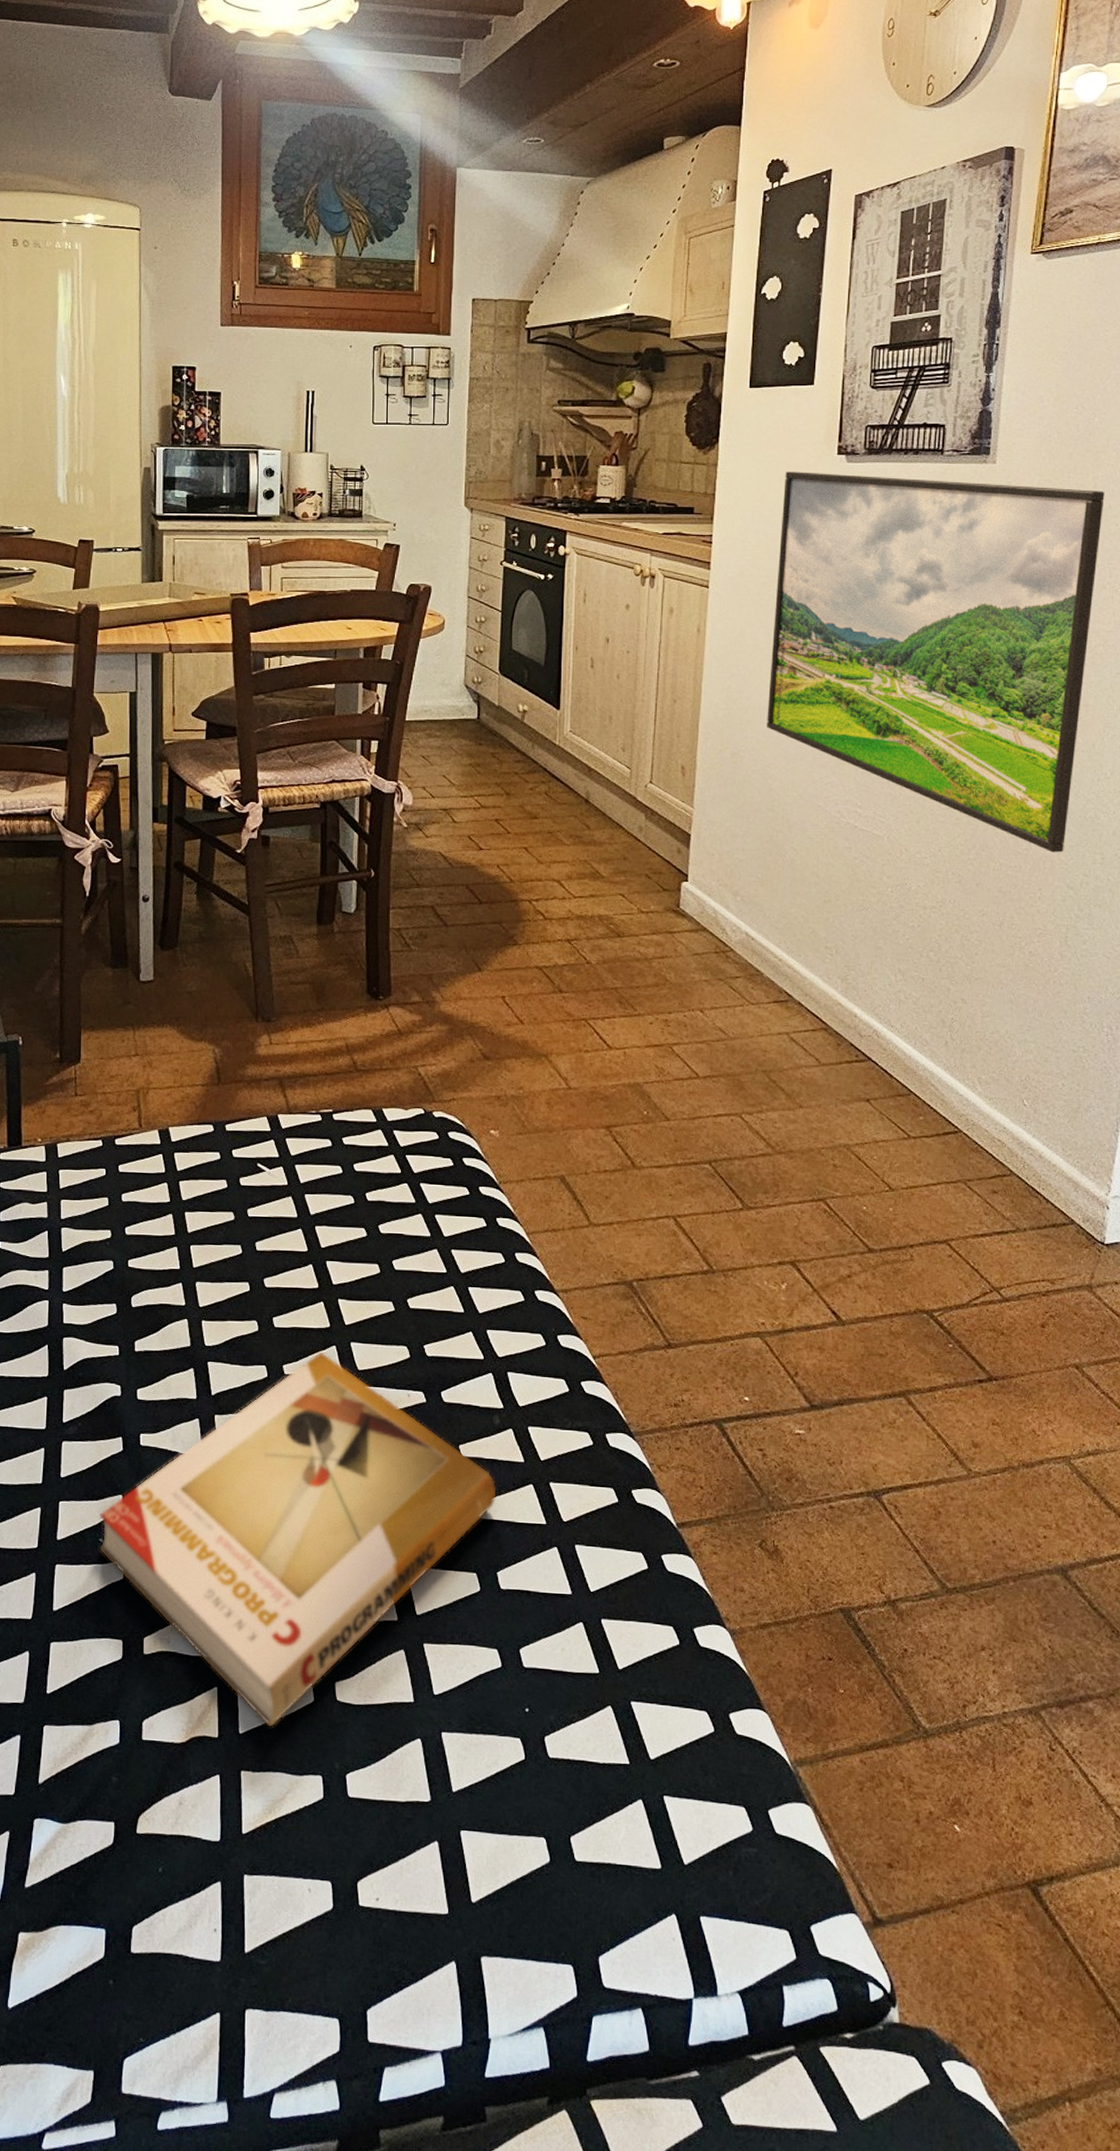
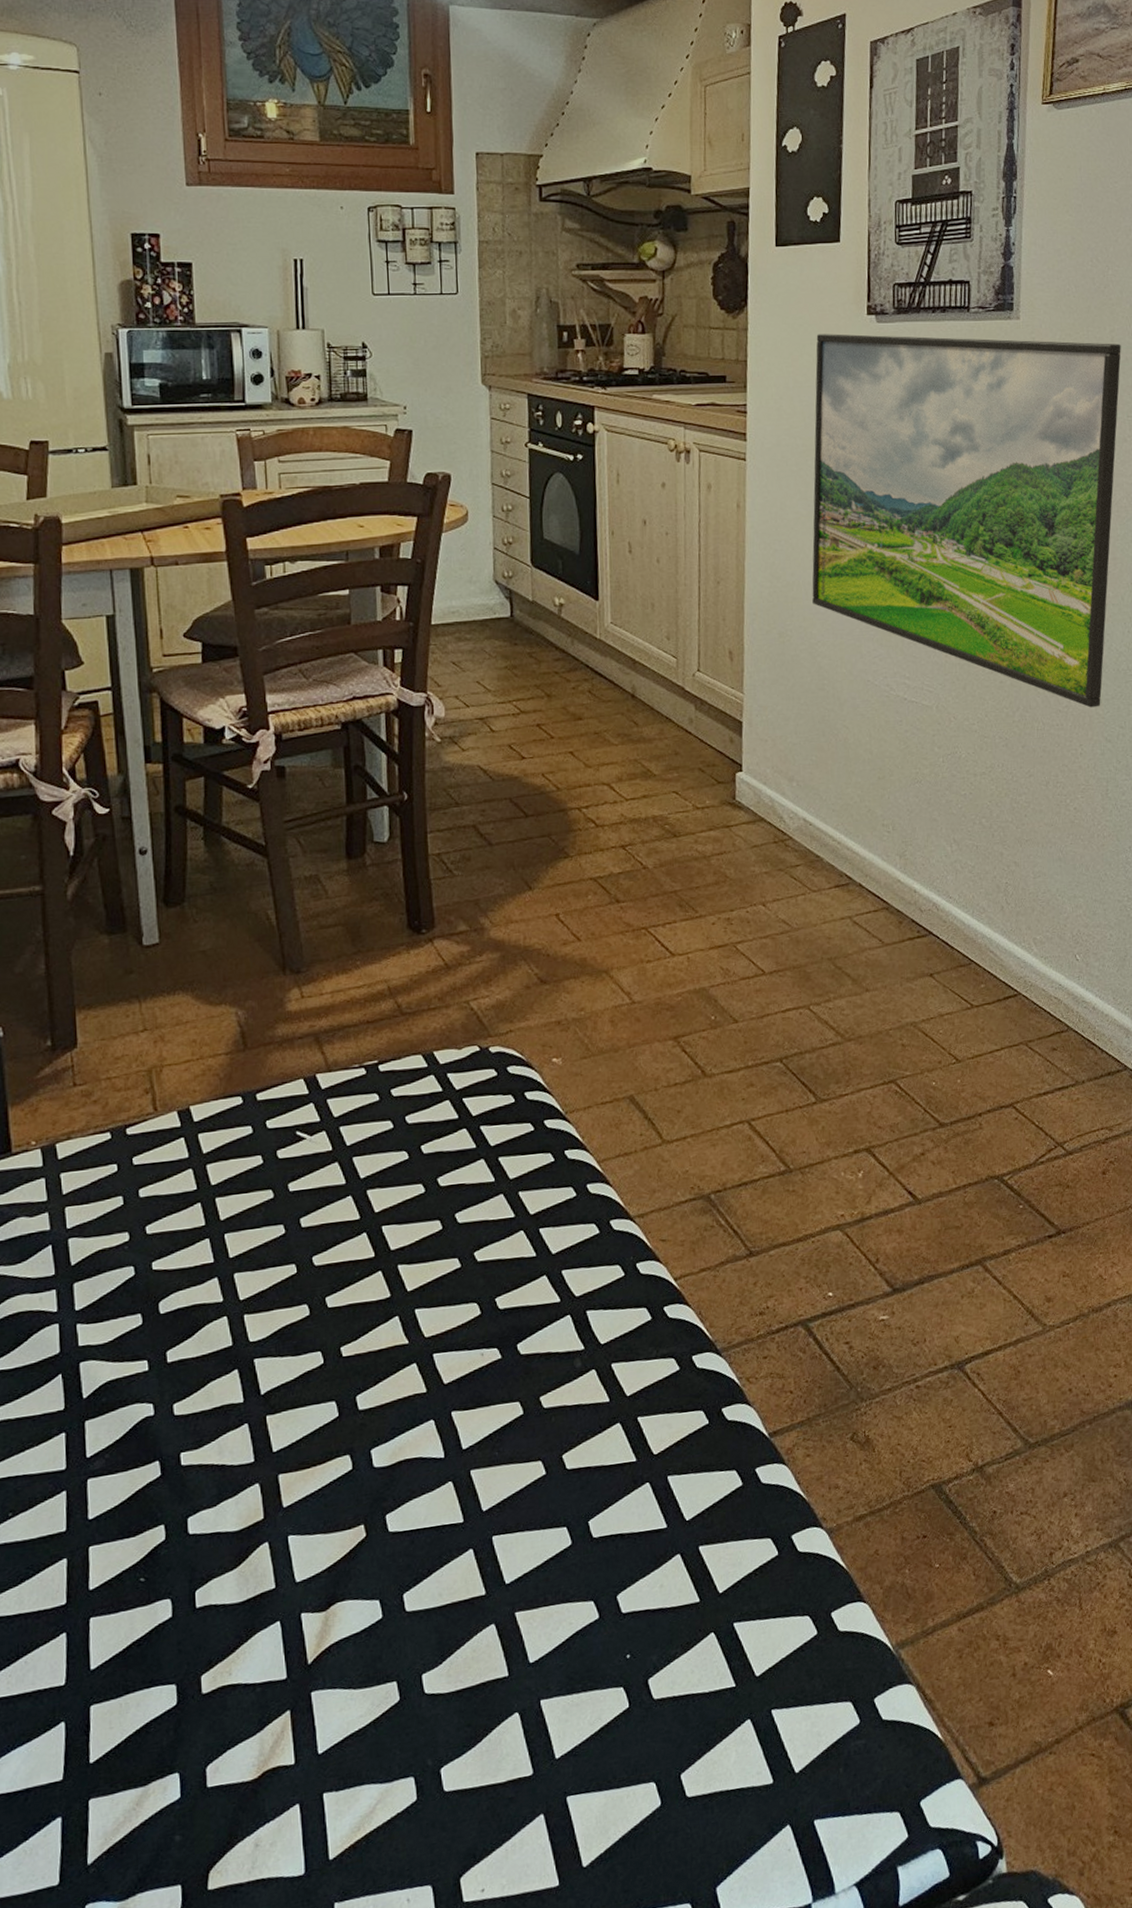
book: present [100,1351,497,1726] -> none [139,1325,583,1738]

